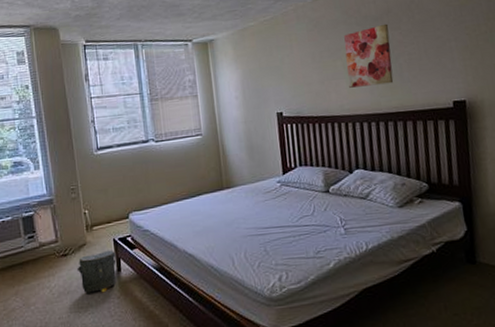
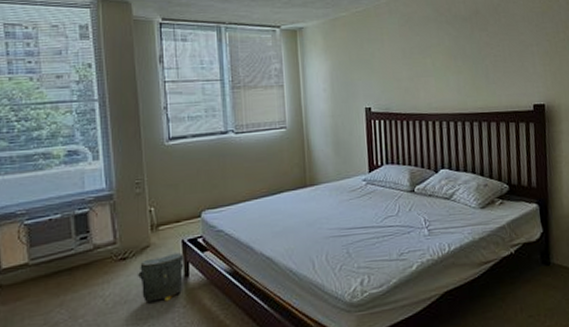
wall art: present [344,23,394,88] -> none [434,24,480,86]

